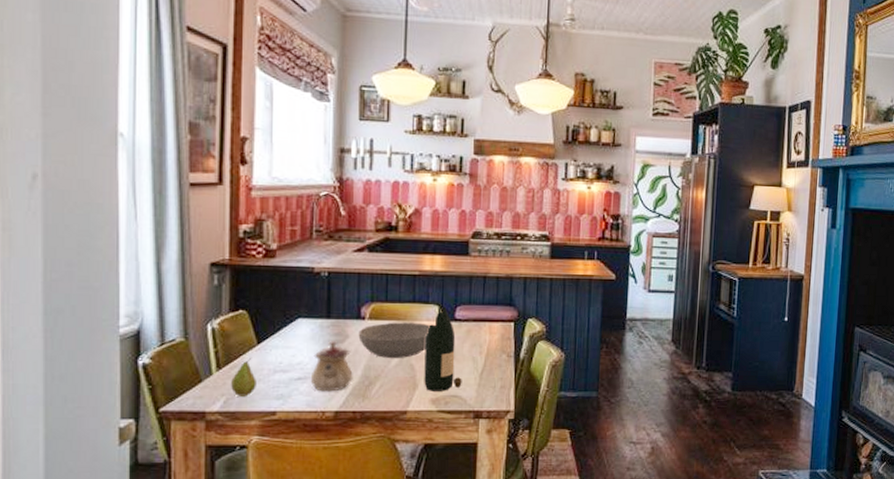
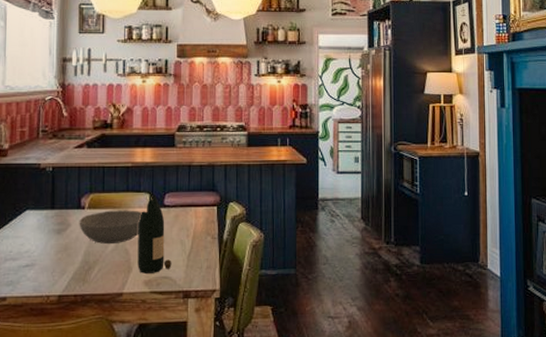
teapot: present [310,341,353,392] -> none [36,230,74,277]

